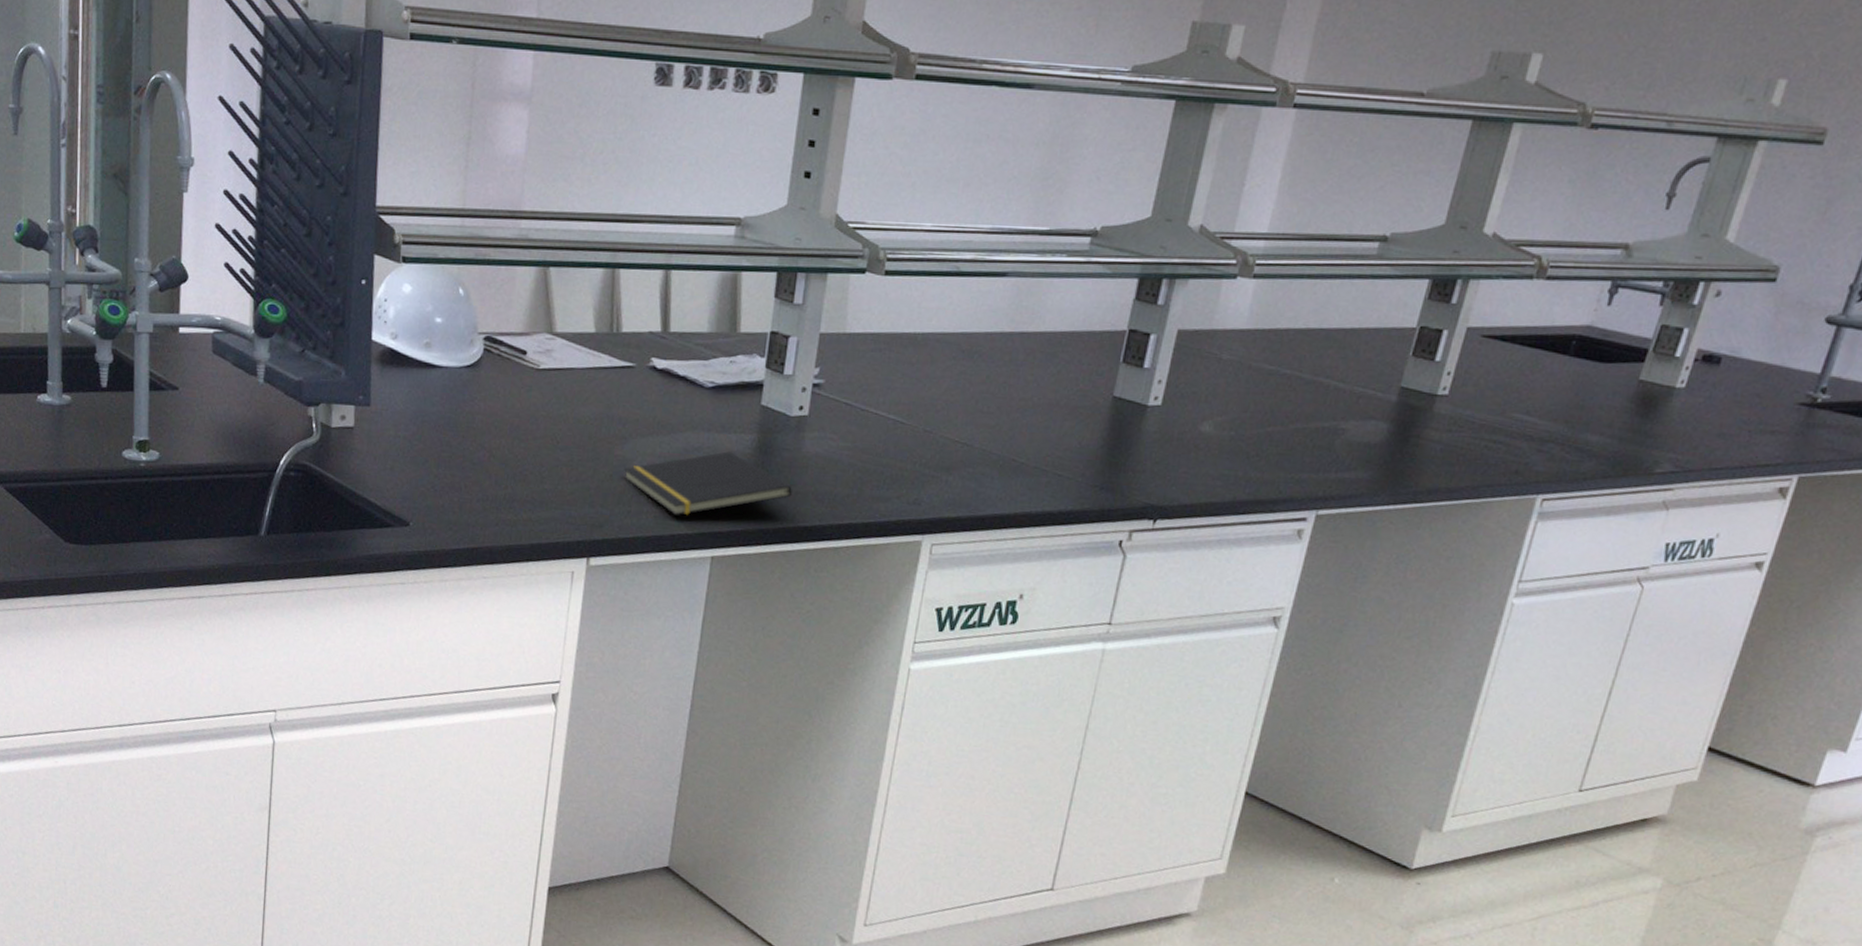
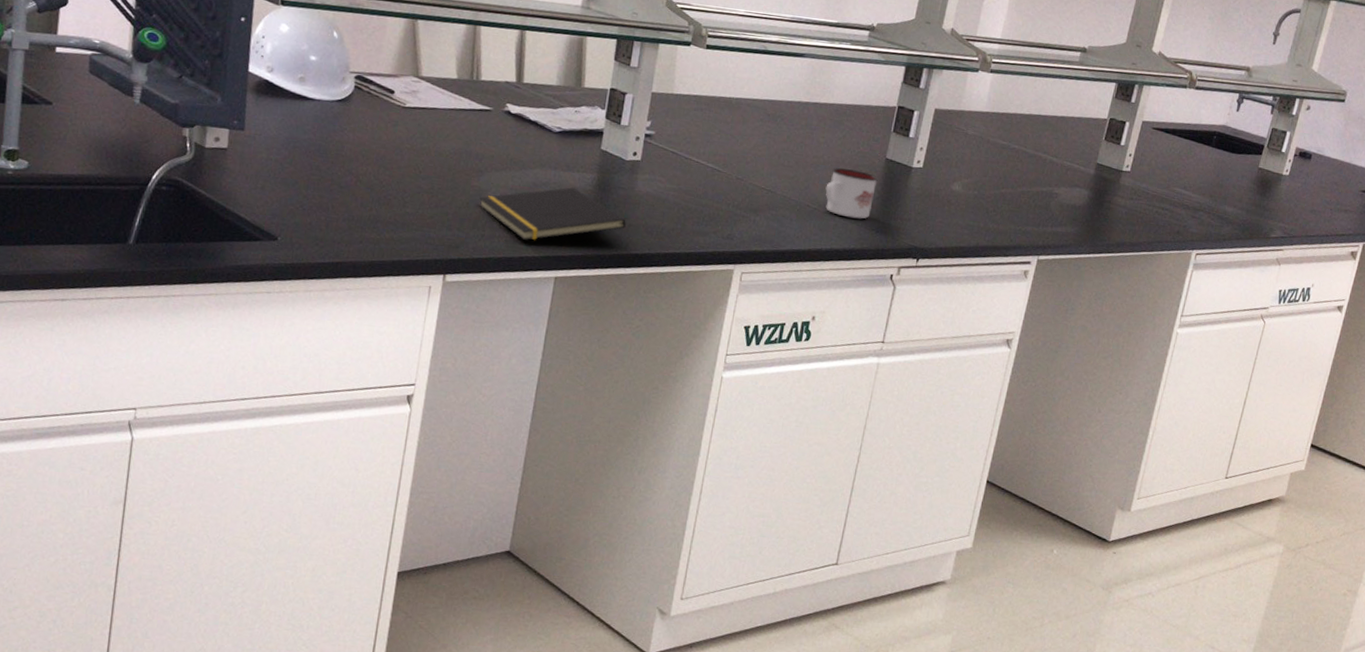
mug: none [1035,411,1104,474] -> present [825,168,879,219]

